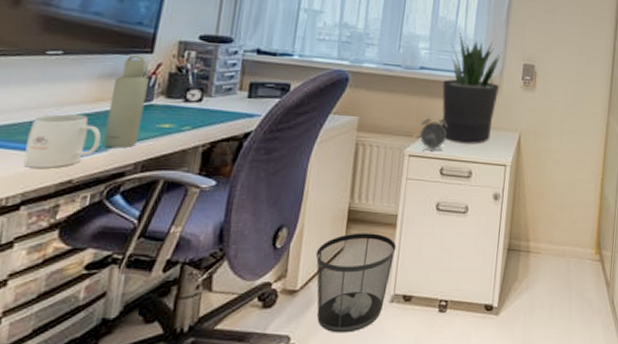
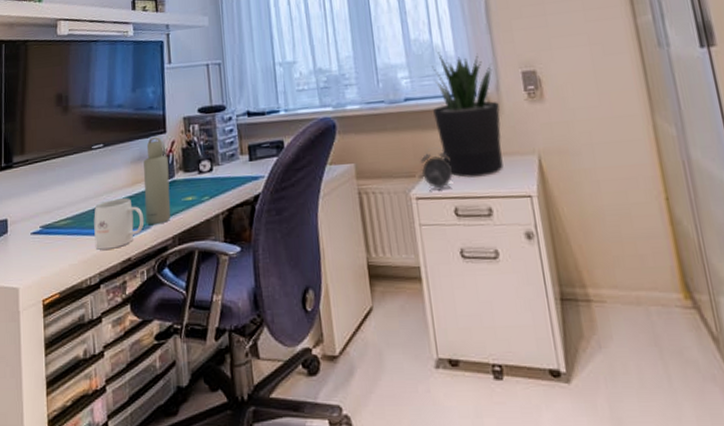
waste bin: present [315,233,397,333] -> none [346,289,430,404]

